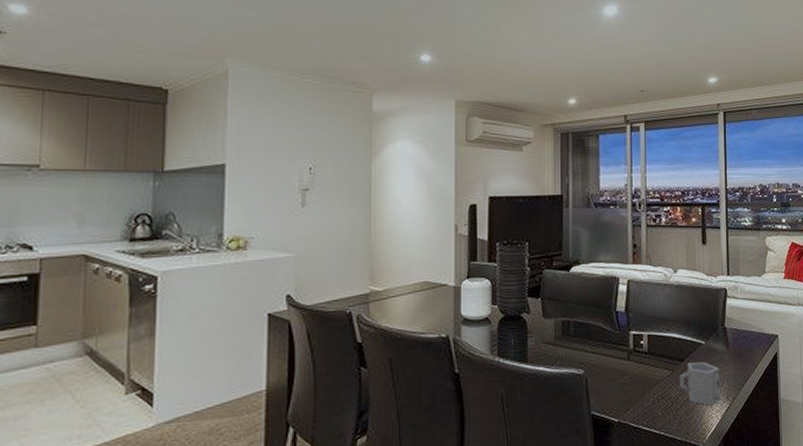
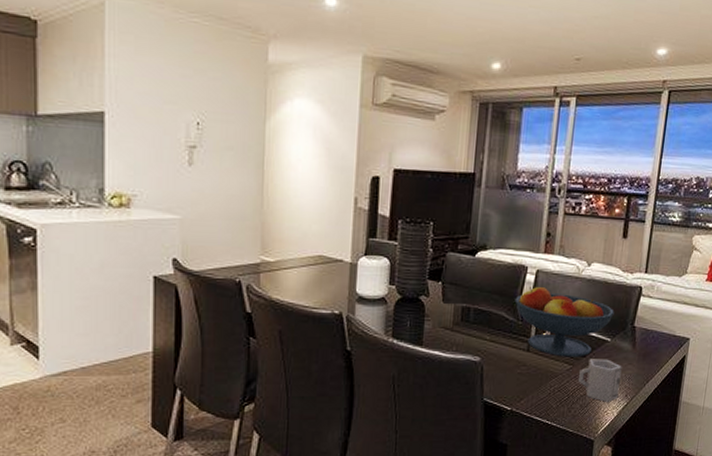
fruit bowl: none [610,296,705,363] -> present [514,287,614,357]

